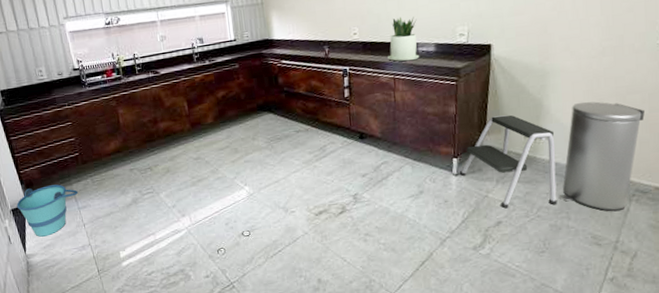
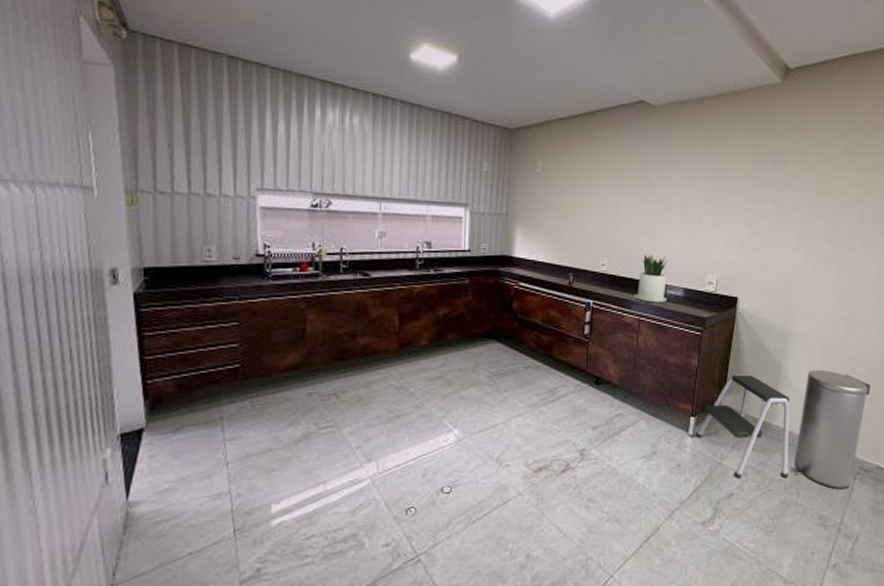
bucket: present [16,184,79,237] -> none [130,404,229,477]

